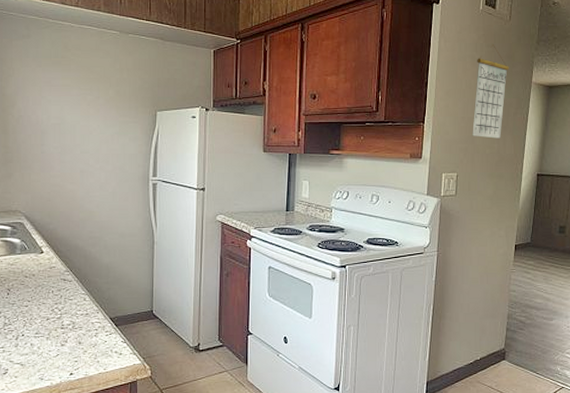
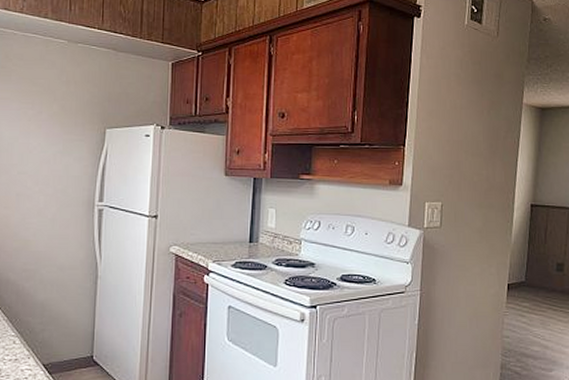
calendar: present [472,44,509,139] -> none [458,62,498,165]

